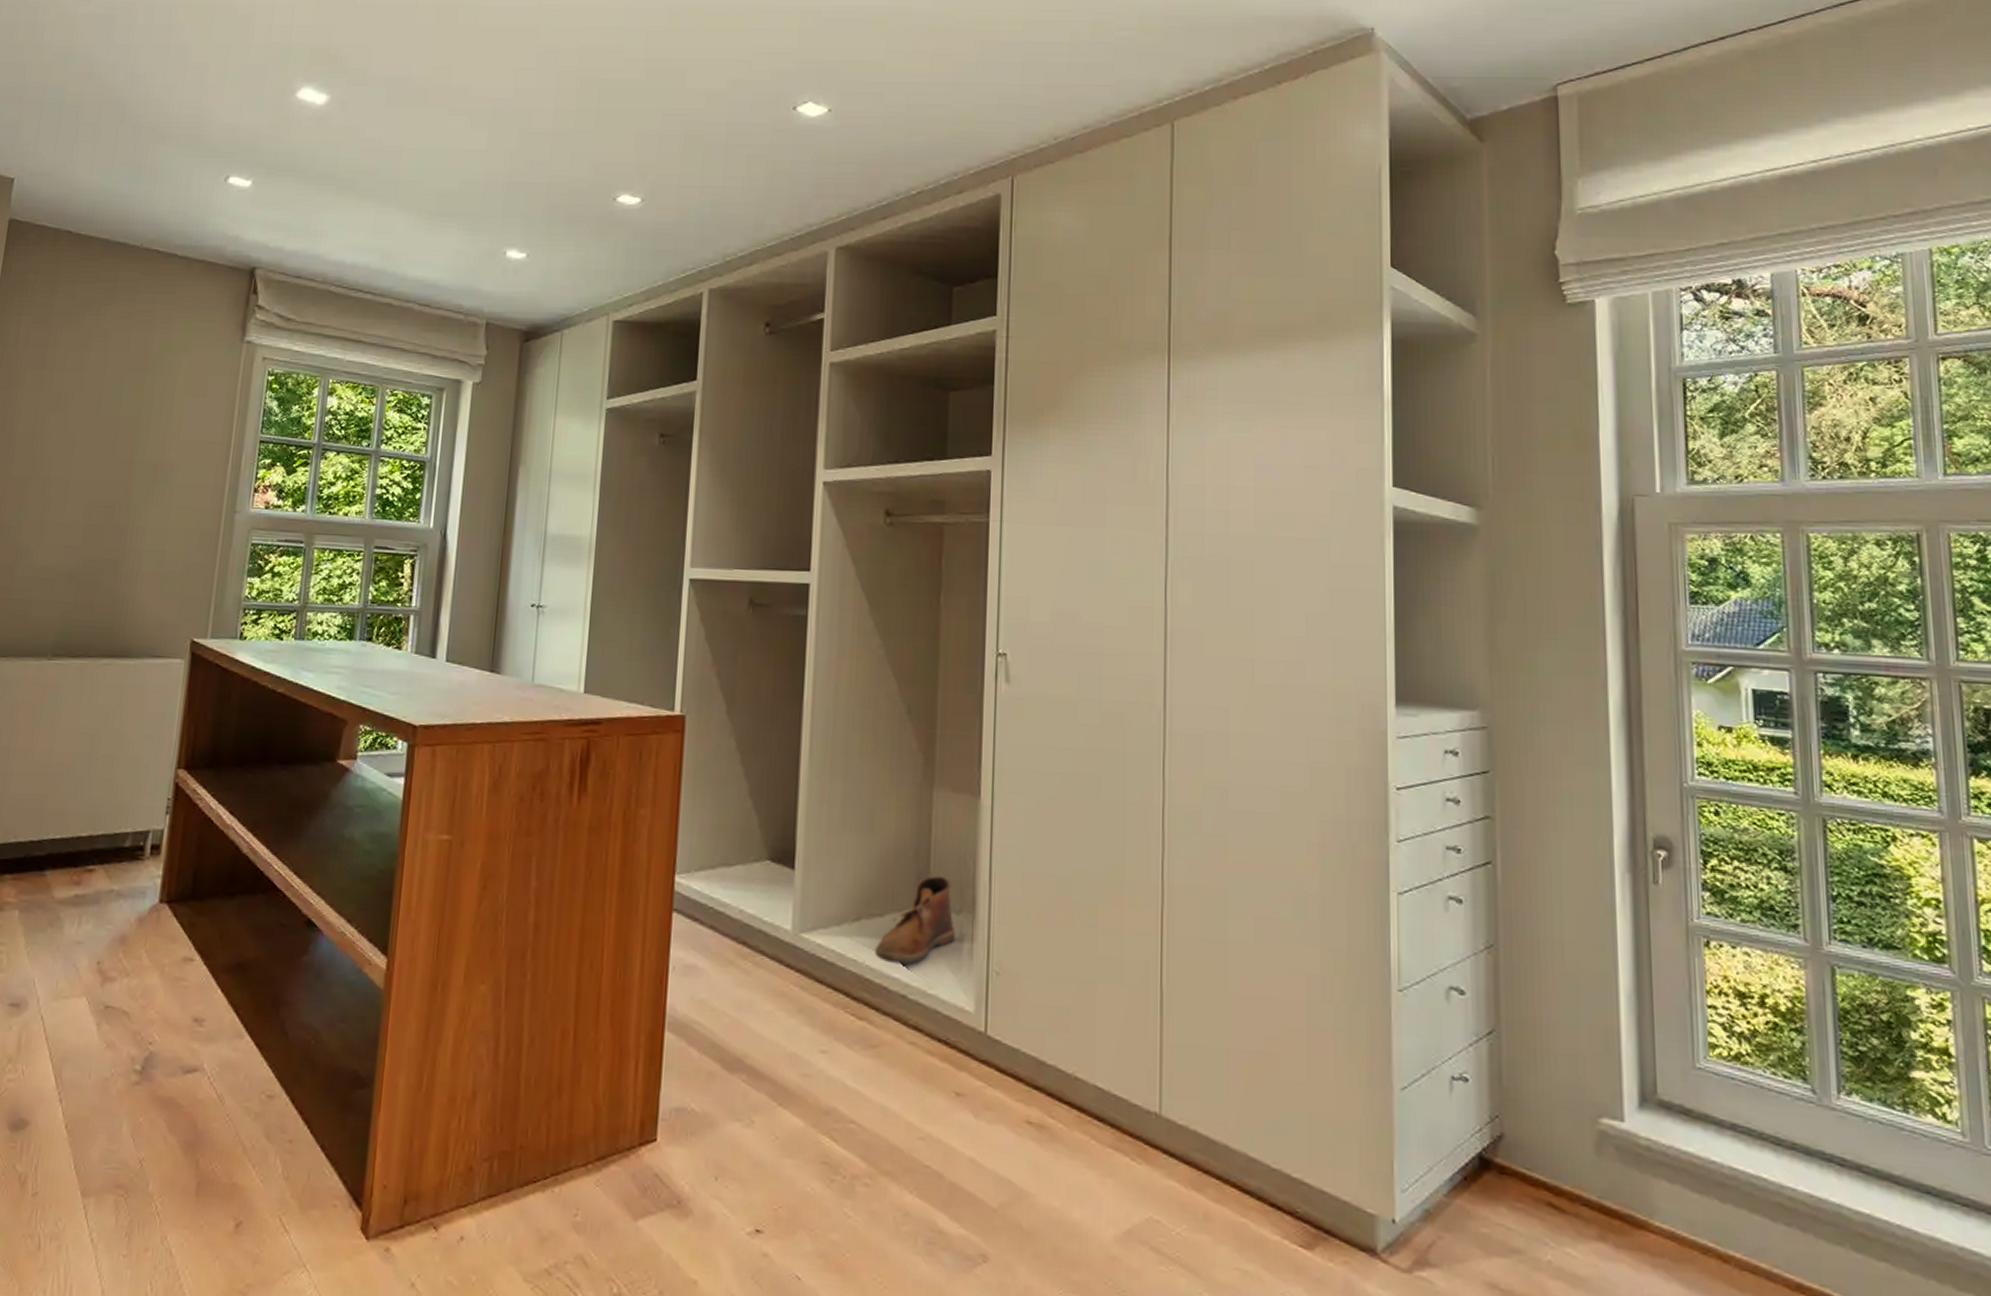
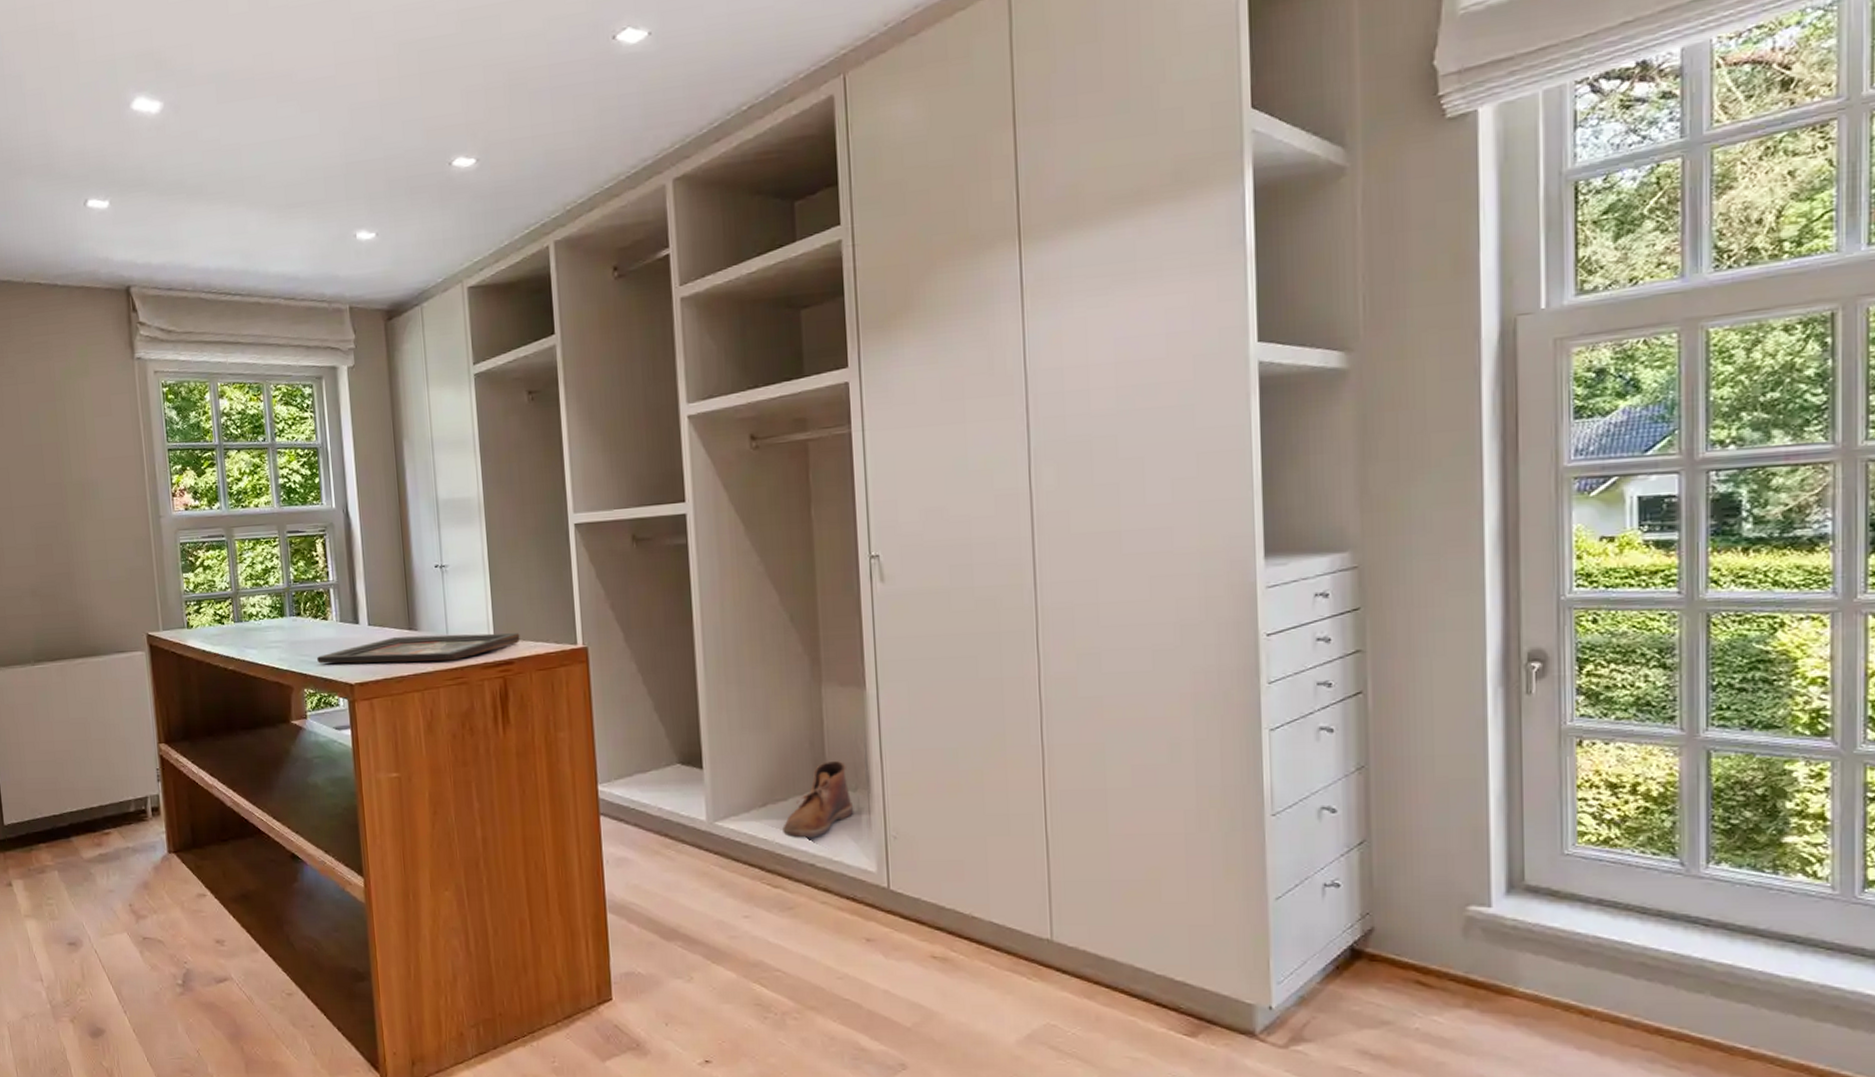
decorative tray: none [380,677,613,713] -> present [316,633,520,664]

